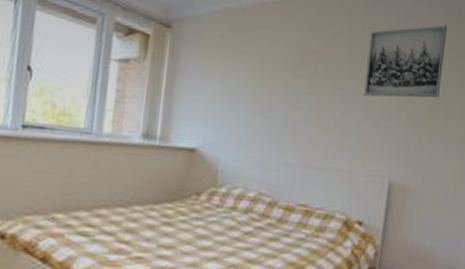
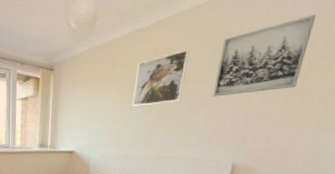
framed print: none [275,35,338,97] -> present [132,49,190,107]

